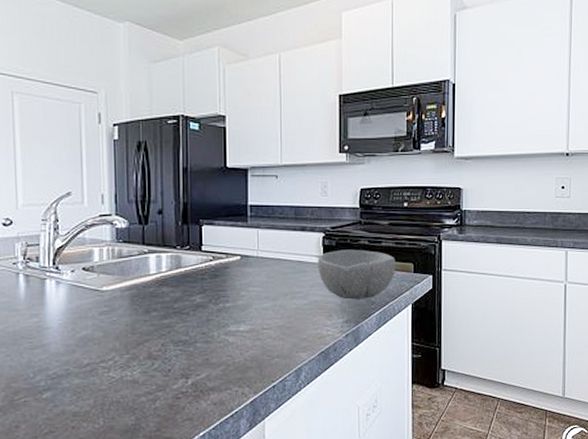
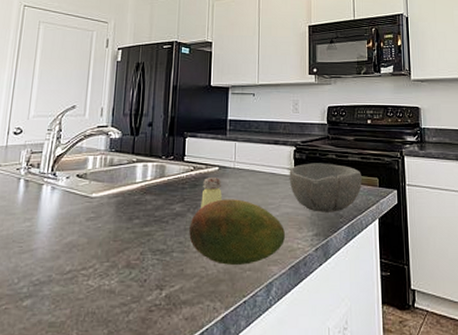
fruit: none [212,288,314,353] -> present [189,199,285,265]
saltshaker: none [223,267,245,299] -> present [201,178,222,208]

